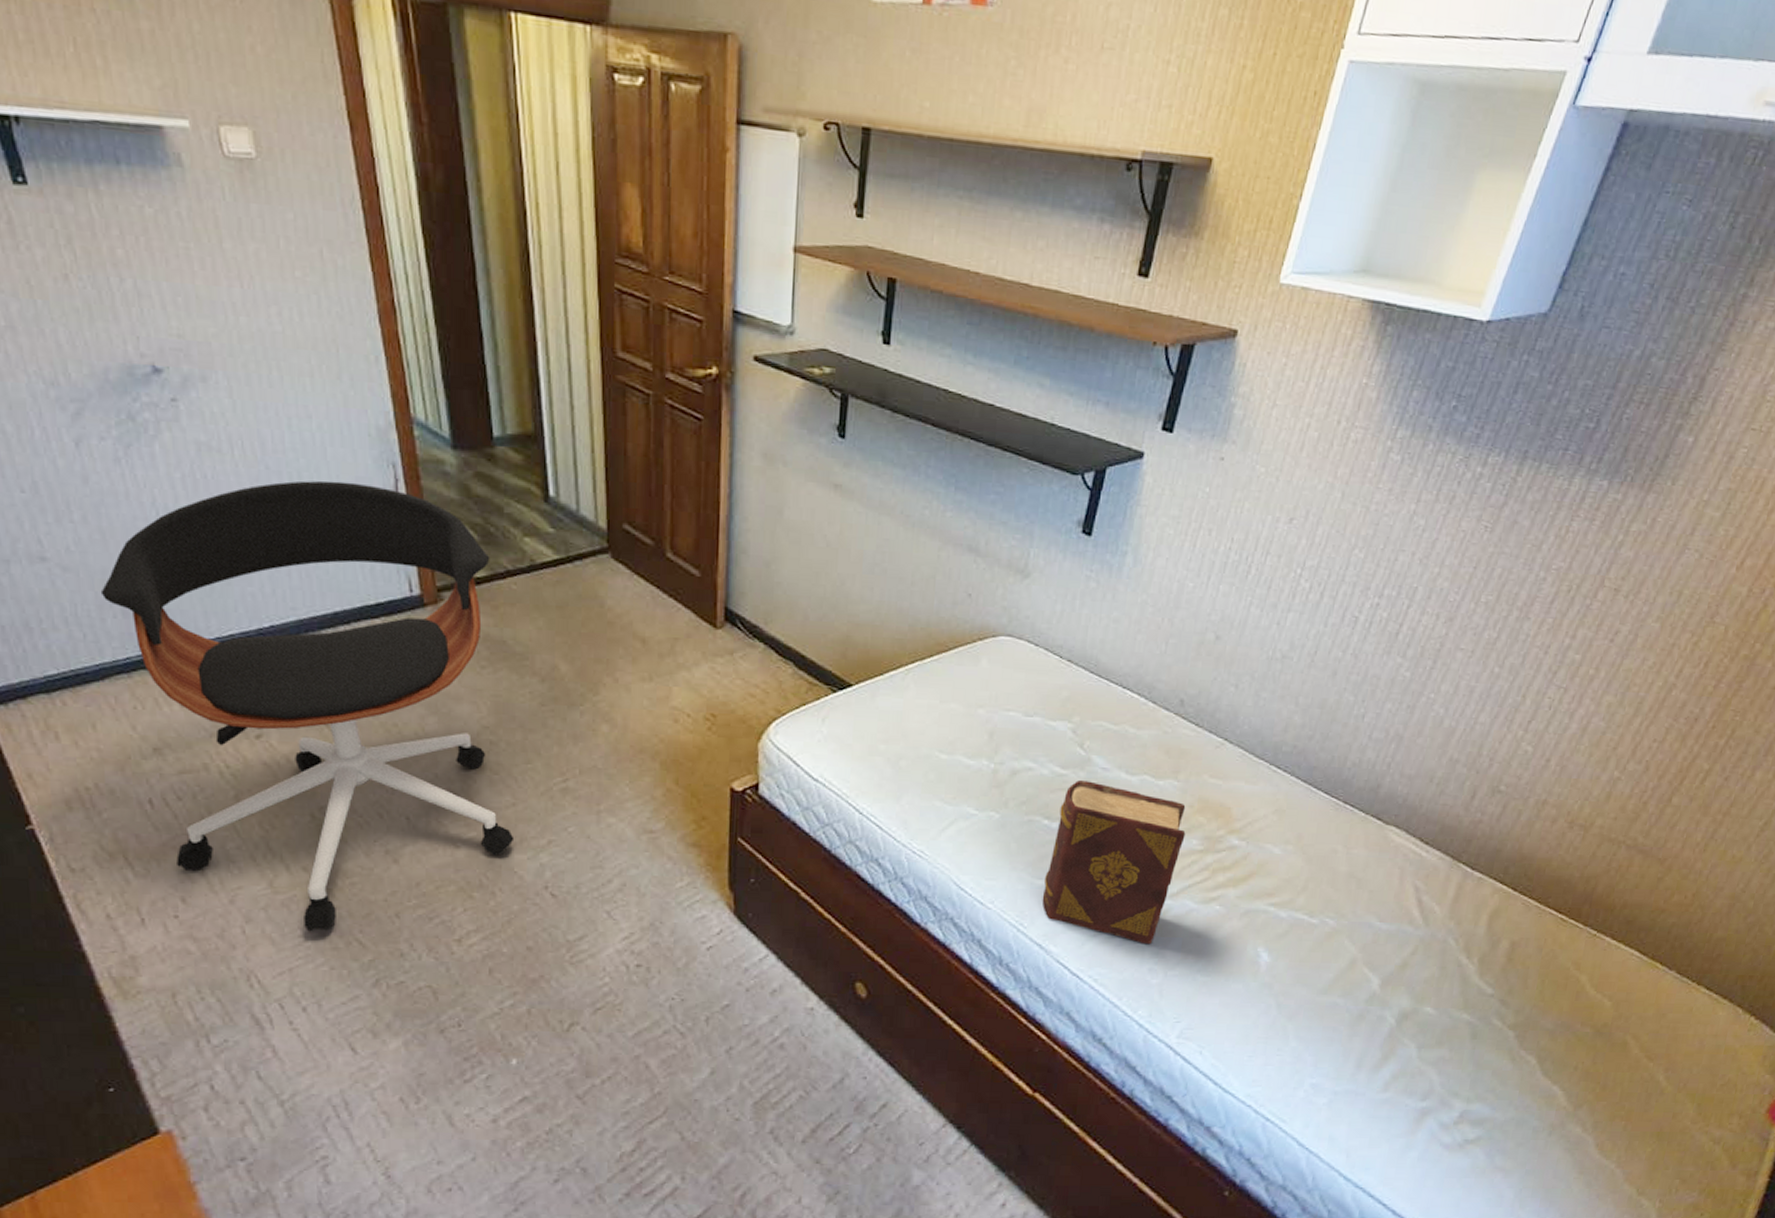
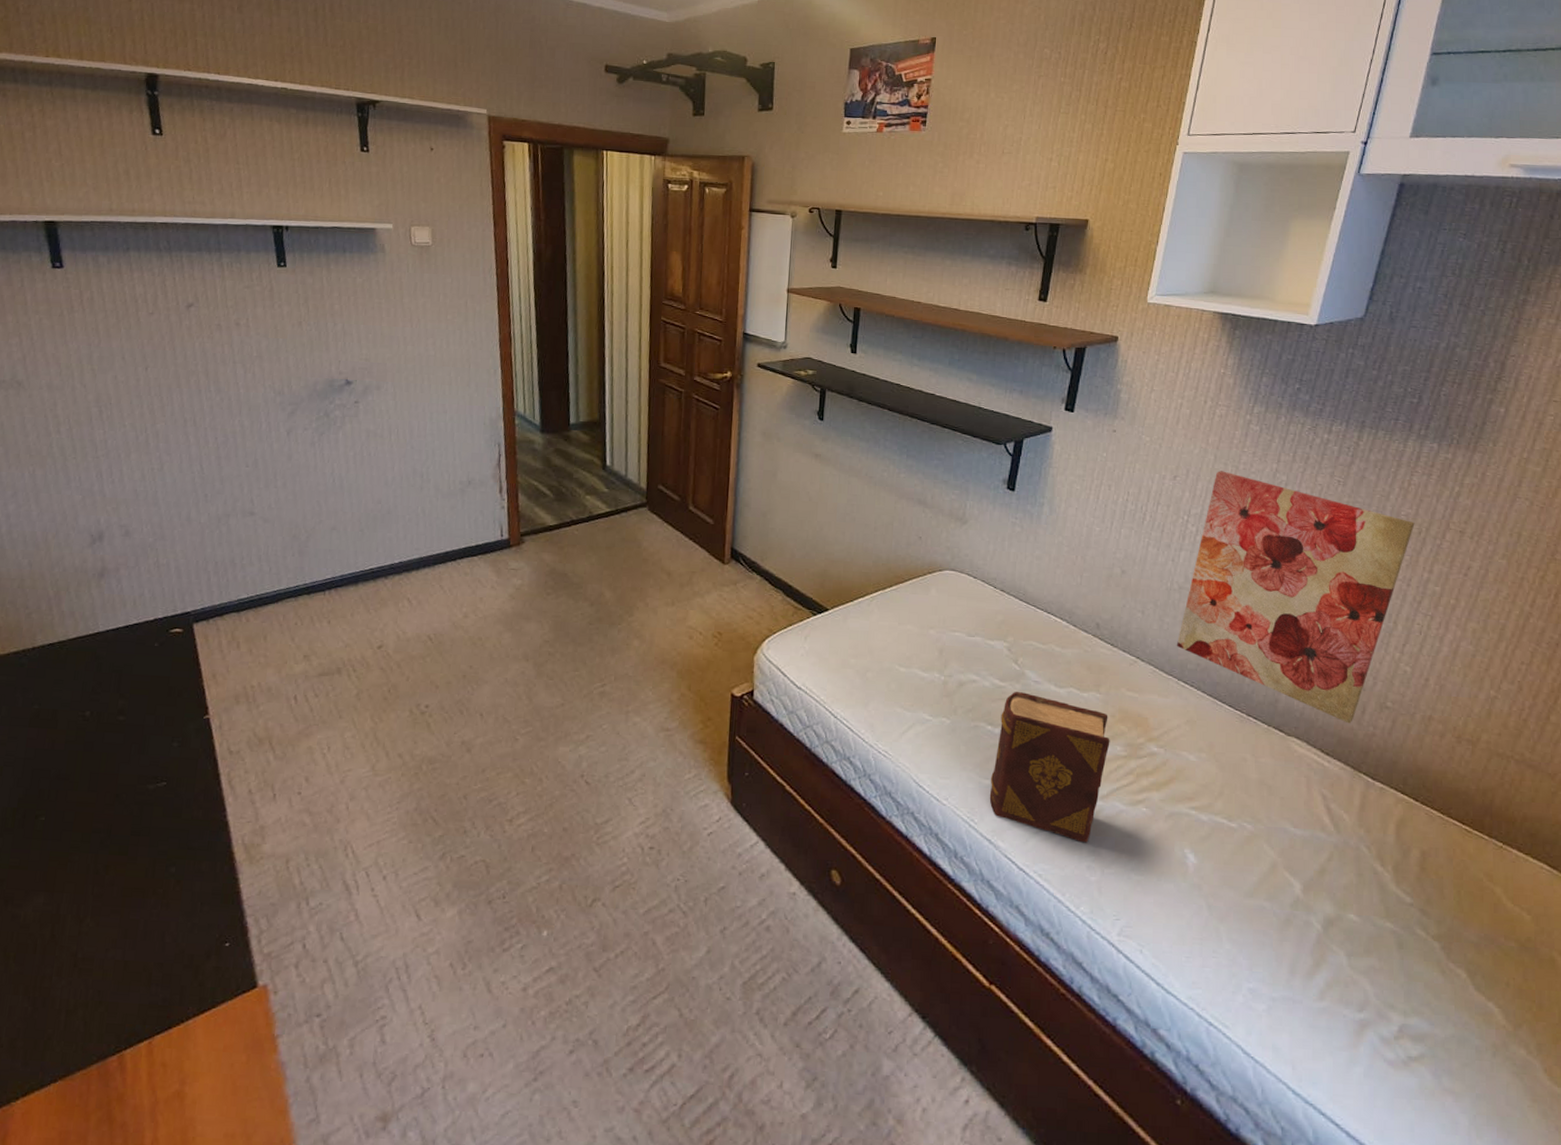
office chair: present [100,480,515,932] -> none [286,456,561,809]
wall art: none [1271,512,1566,810] -> present [1176,471,1415,724]

